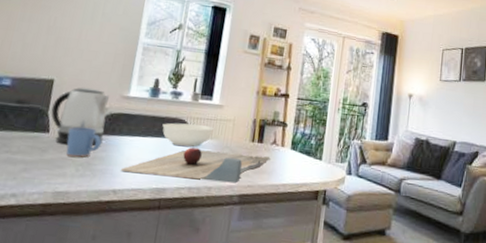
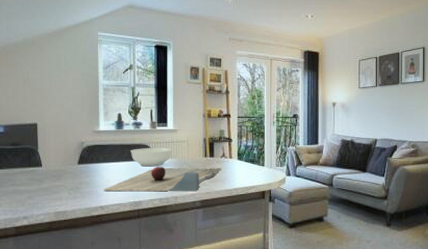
kettle: present [51,87,110,145] -> none [40,127,85,174]
mug: present [65,126,102,157] -> none [57,159,84,183]

